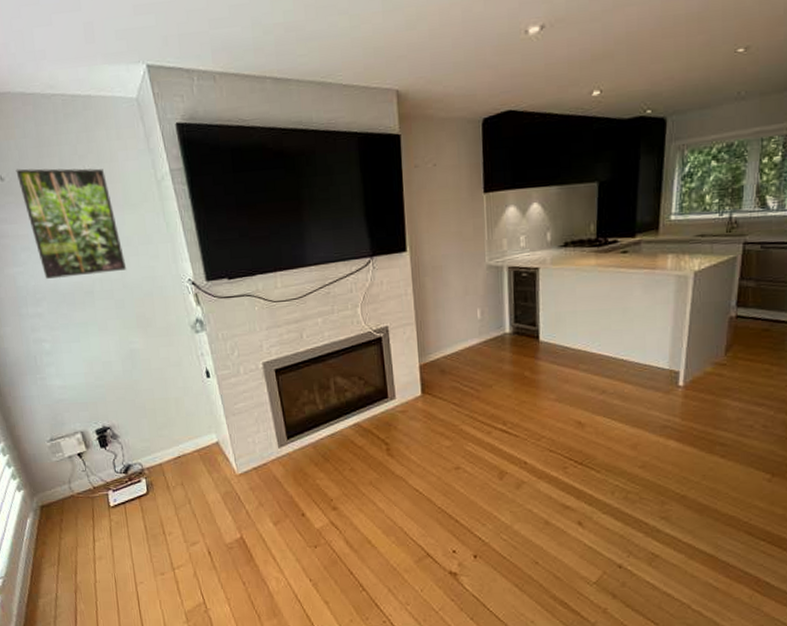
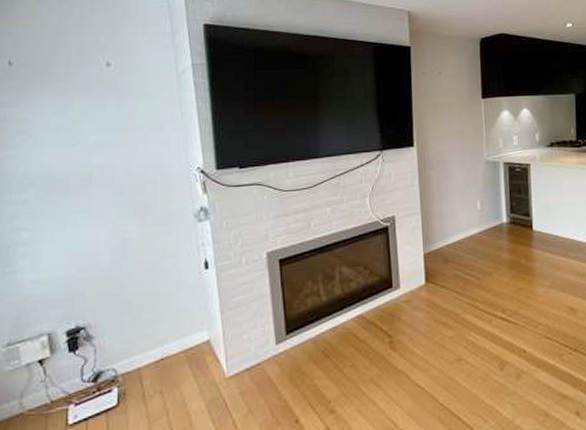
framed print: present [15,168,127,279] -> none [27,55,133,164]

